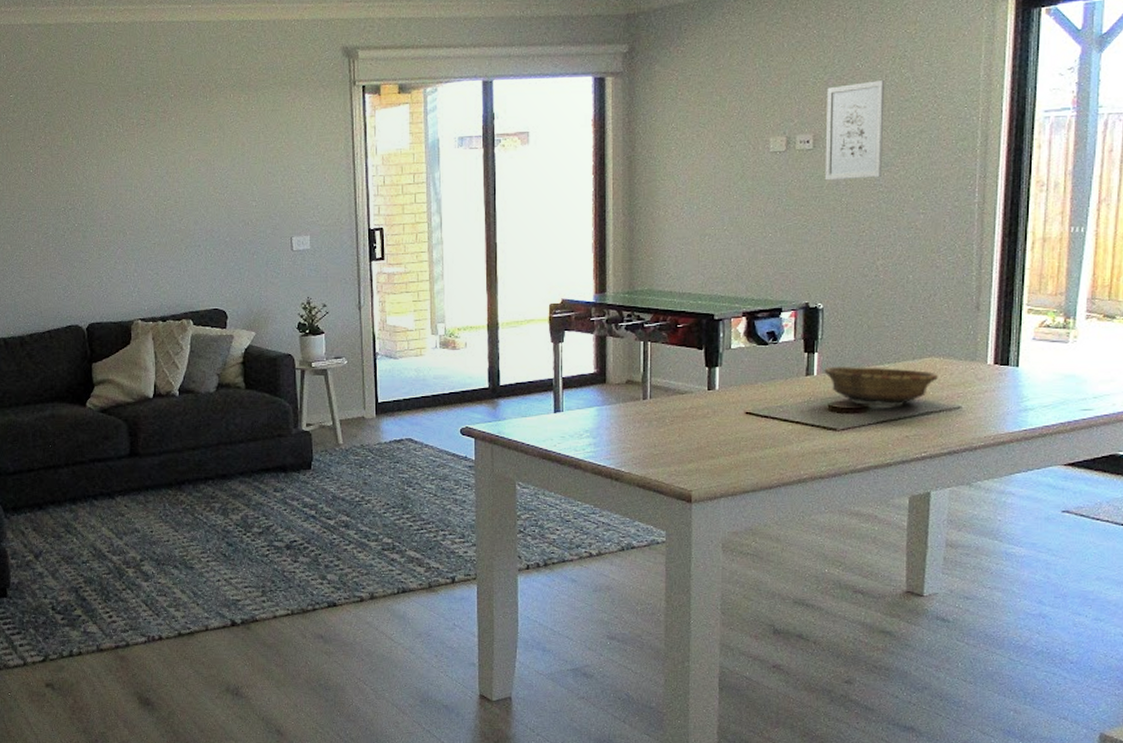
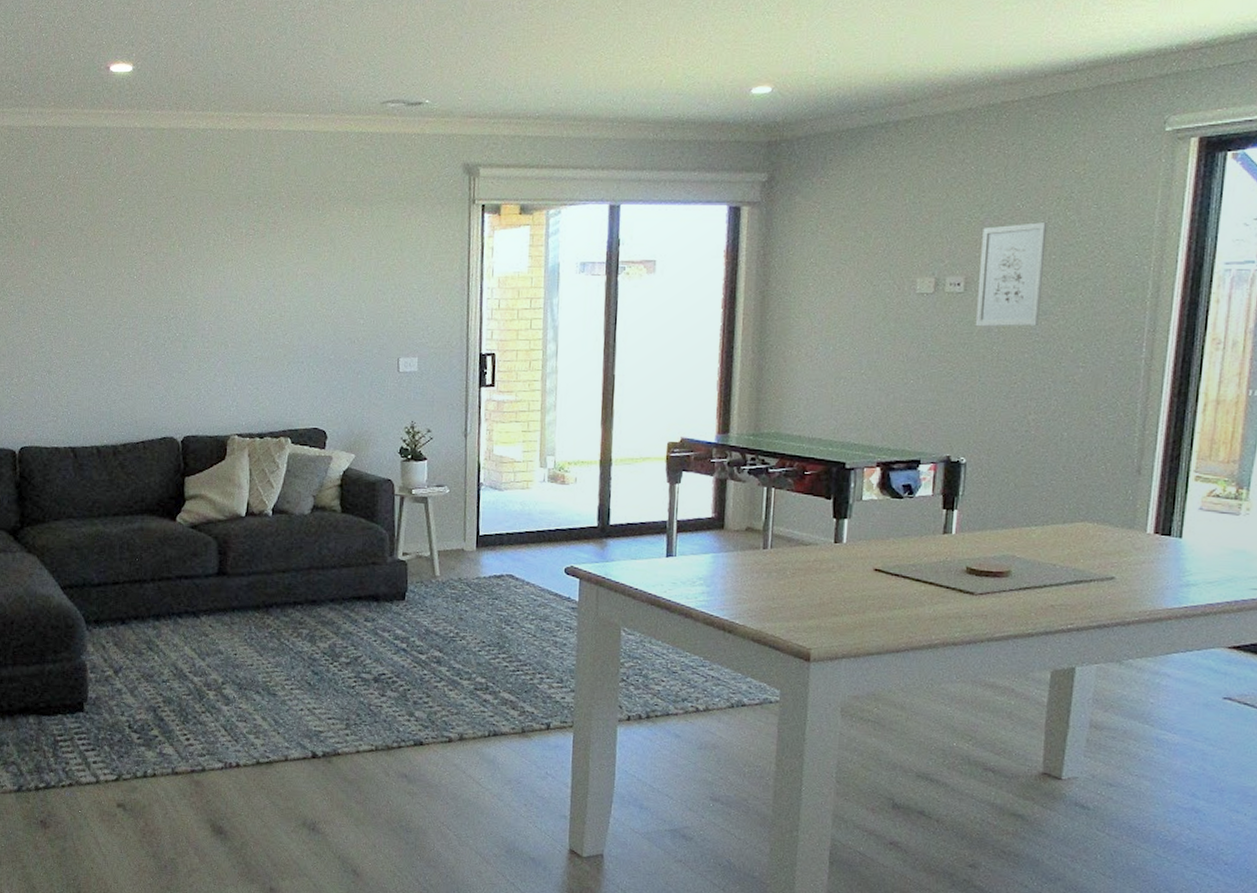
decorative bowl: present [824,366,938,406] -> none [963,525,1090,573]

